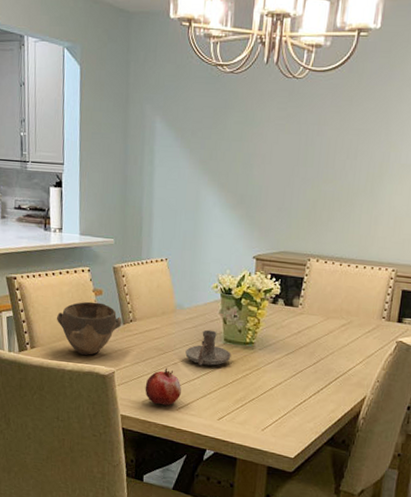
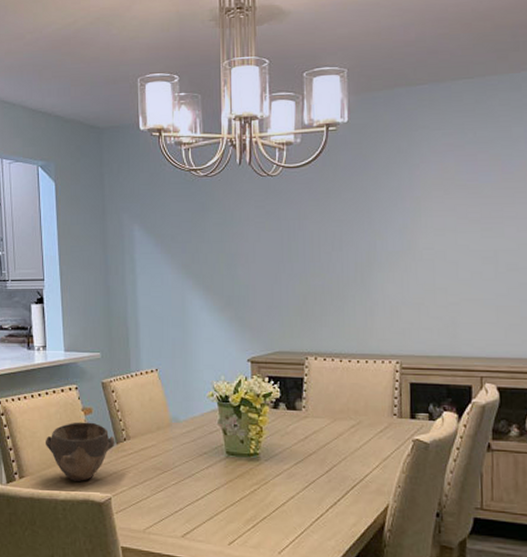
fruit: present [145,367,181,406] -> none [145,489,185,533]
candle holder: present [185,329,232,366] -> none [186,443,236,483]

